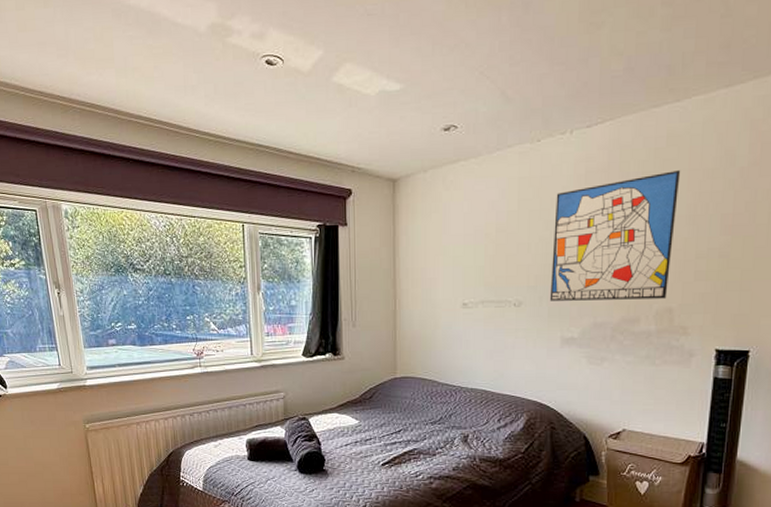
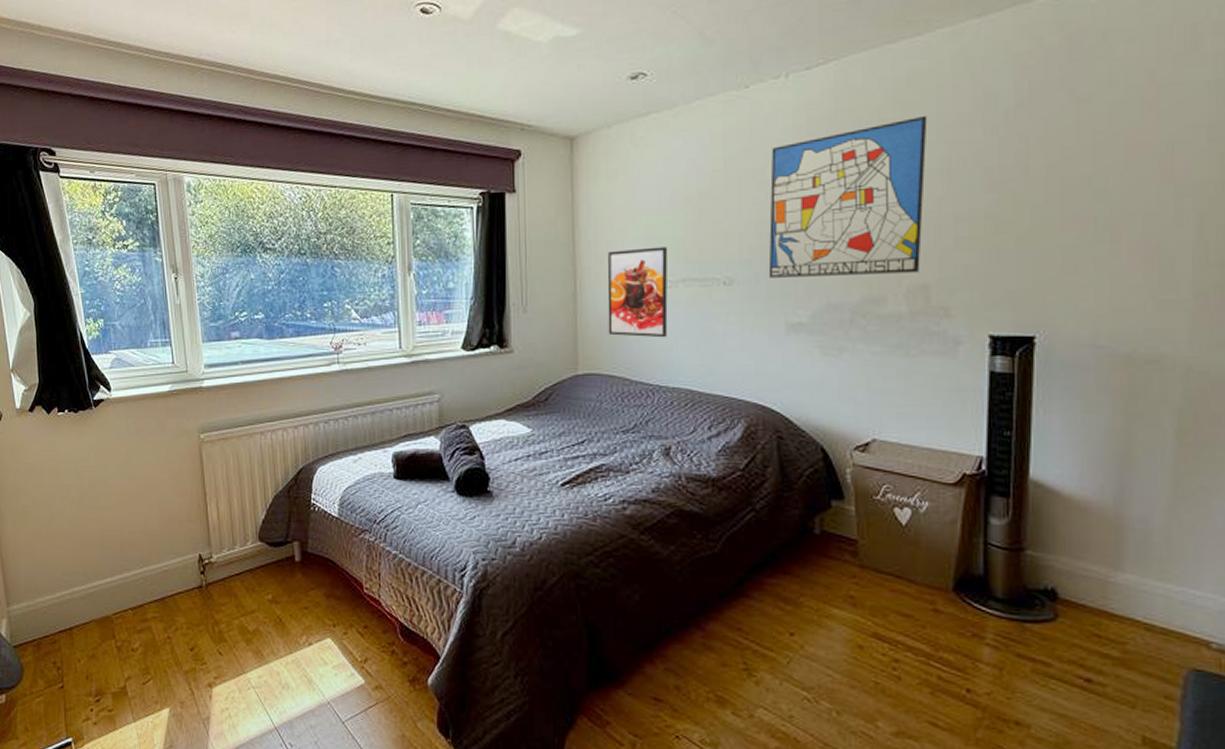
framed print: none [421,274,471,349] -> present [607,246,668,338]

